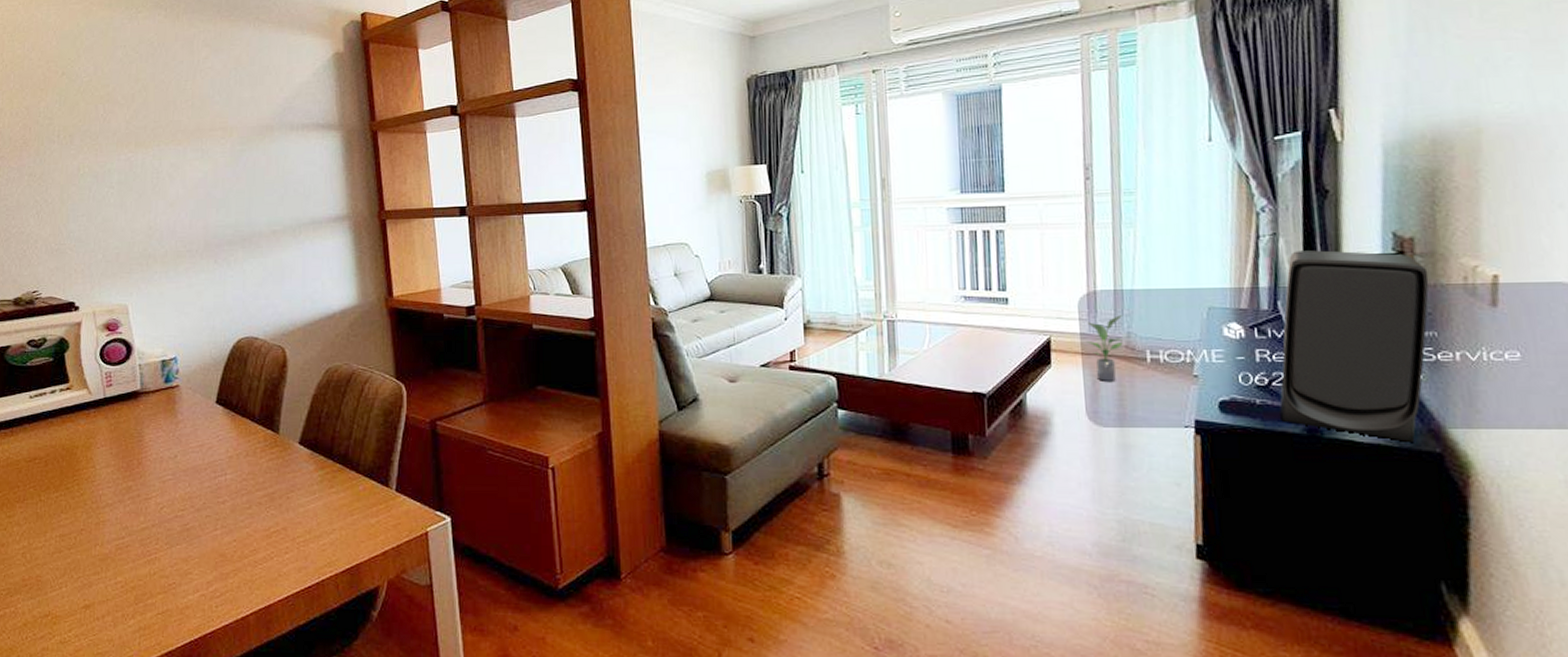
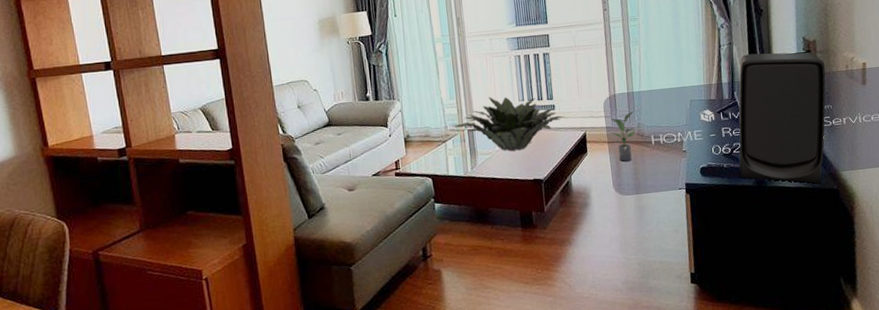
plant: none [868,281,1021,353] -> present [453,97,564,152]

